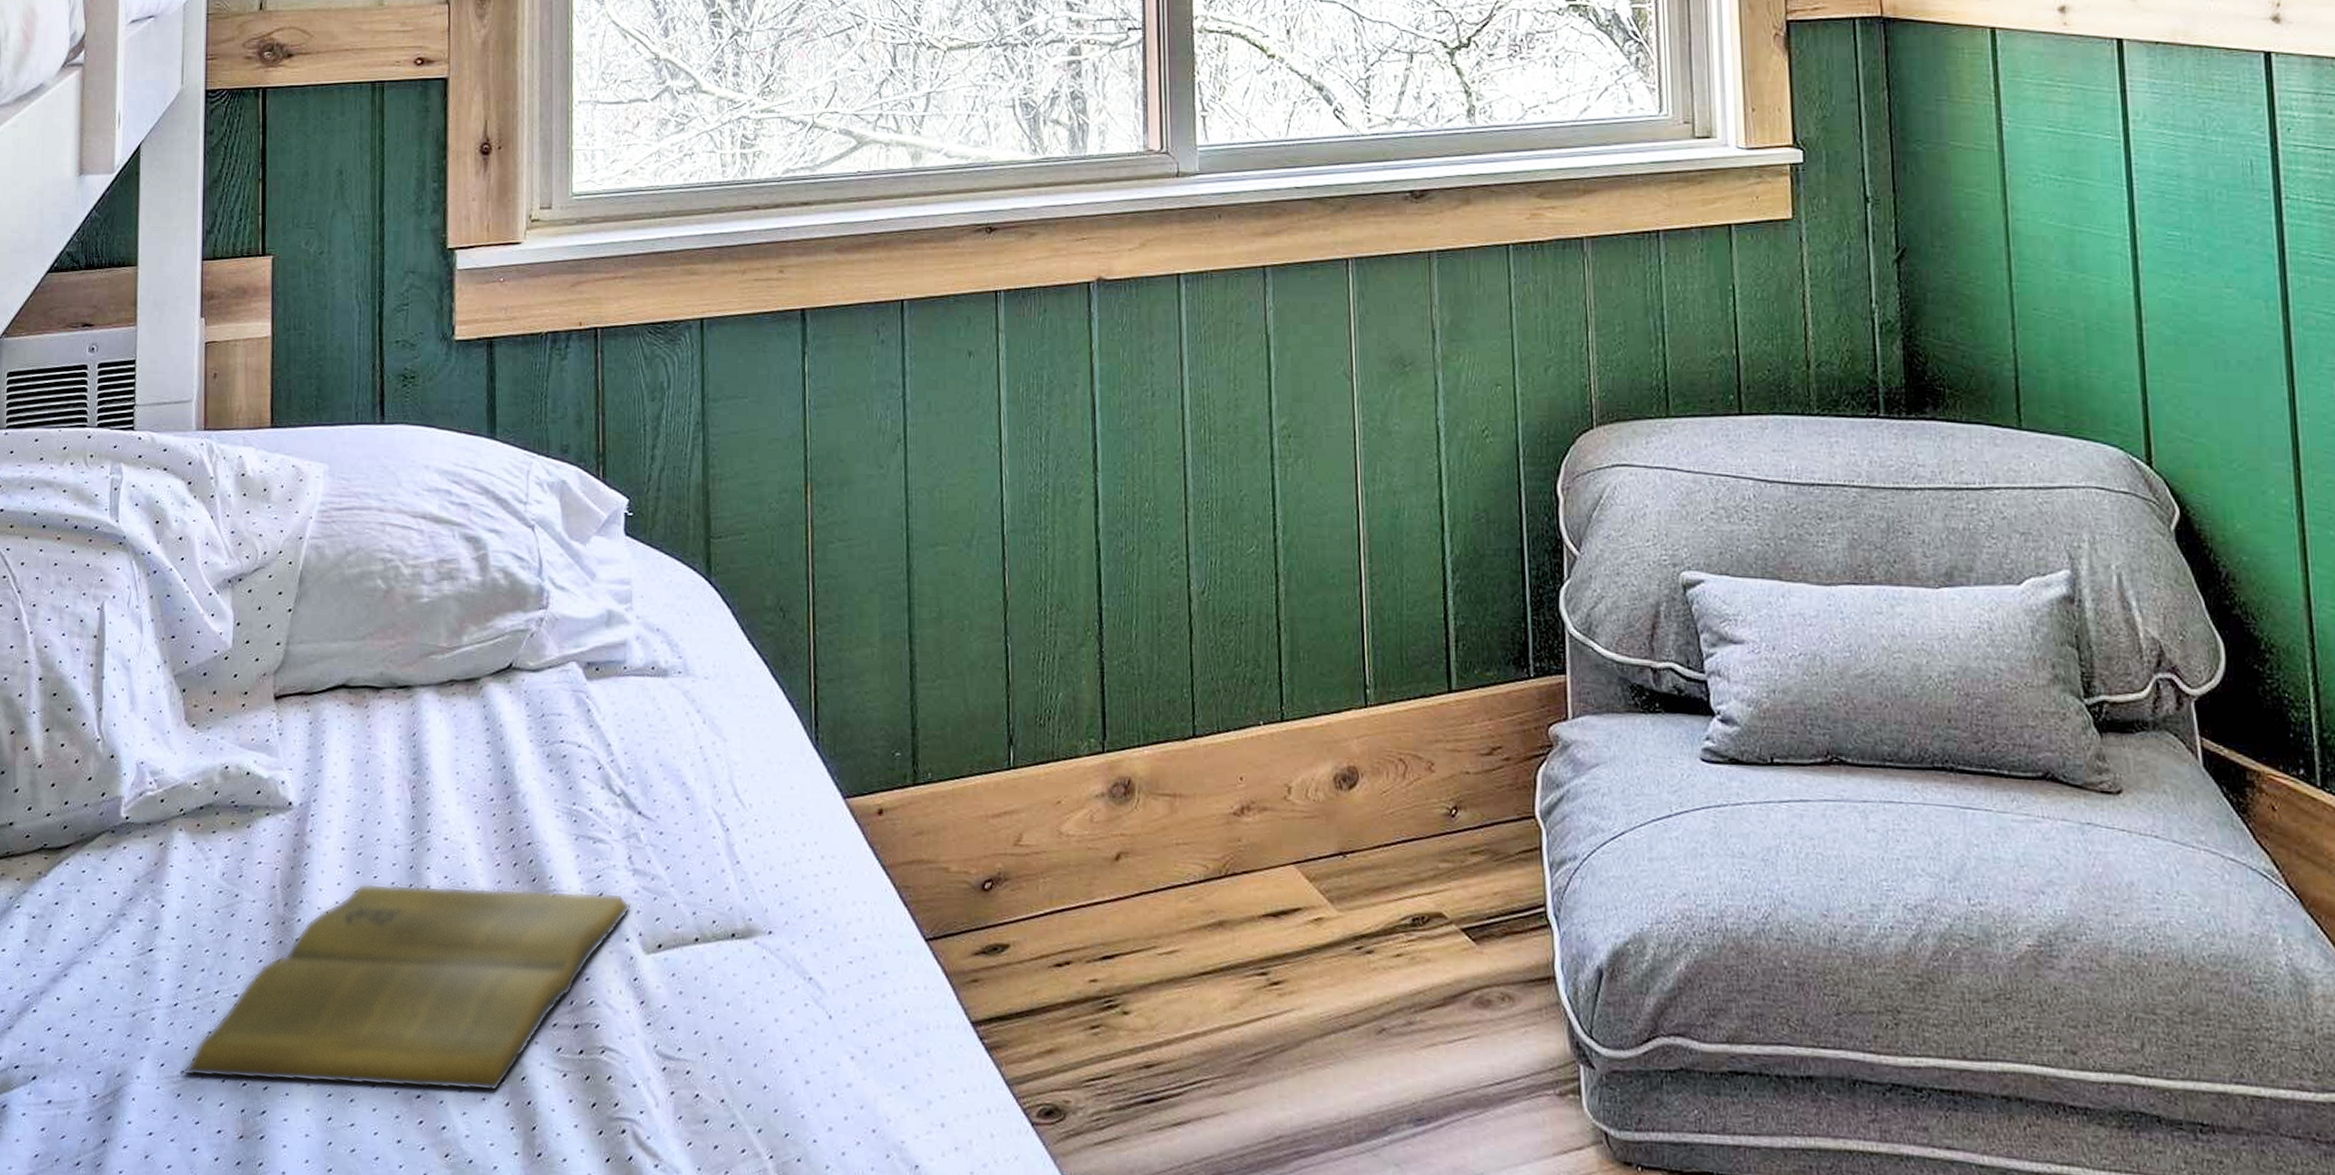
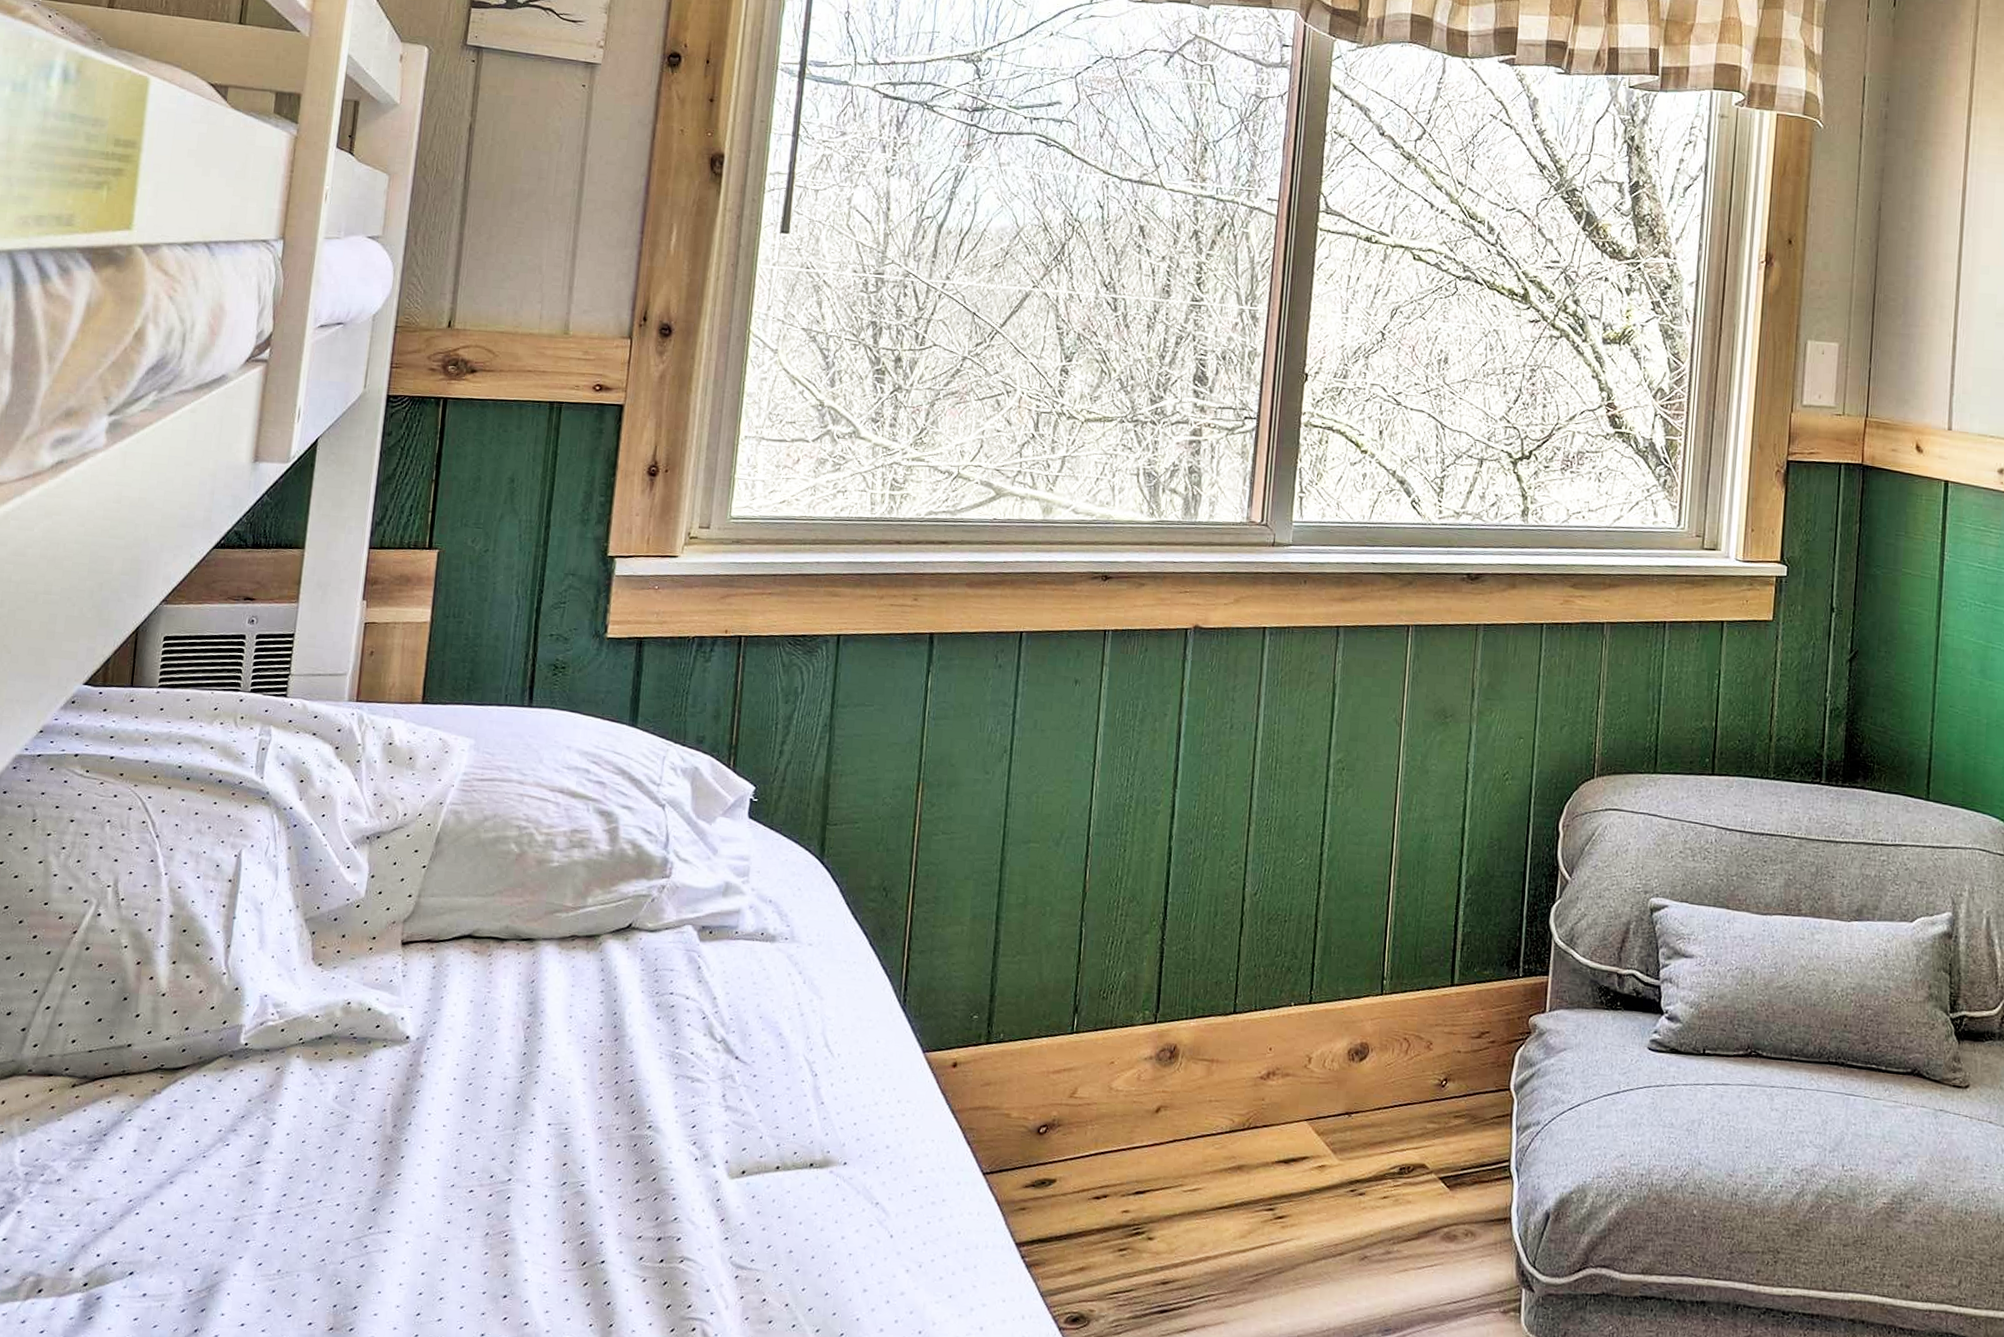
book: present [183,883,632,1092] -> none [280,1110,722,1294]

